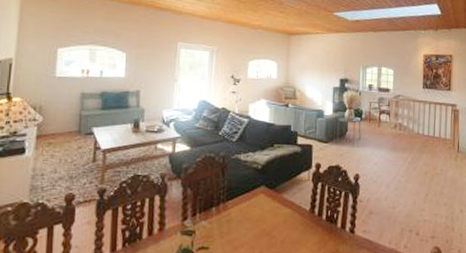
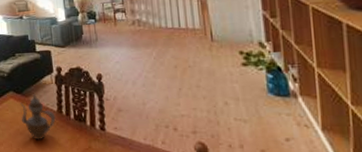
teapot: none [269,190,307,242] -> present [20,94,56,140]

